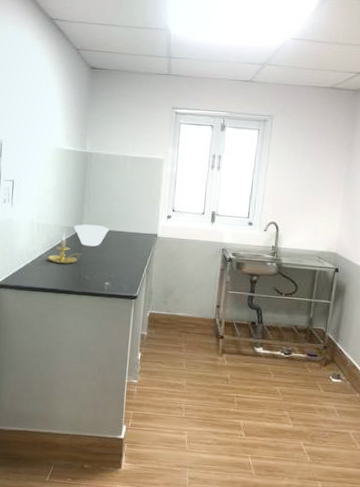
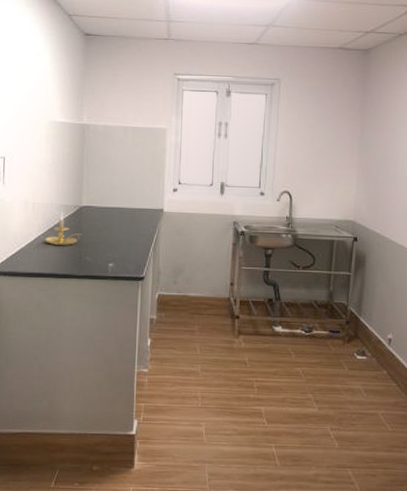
bowl: present [74,224,109,247] -> none [73,202,111,225]

